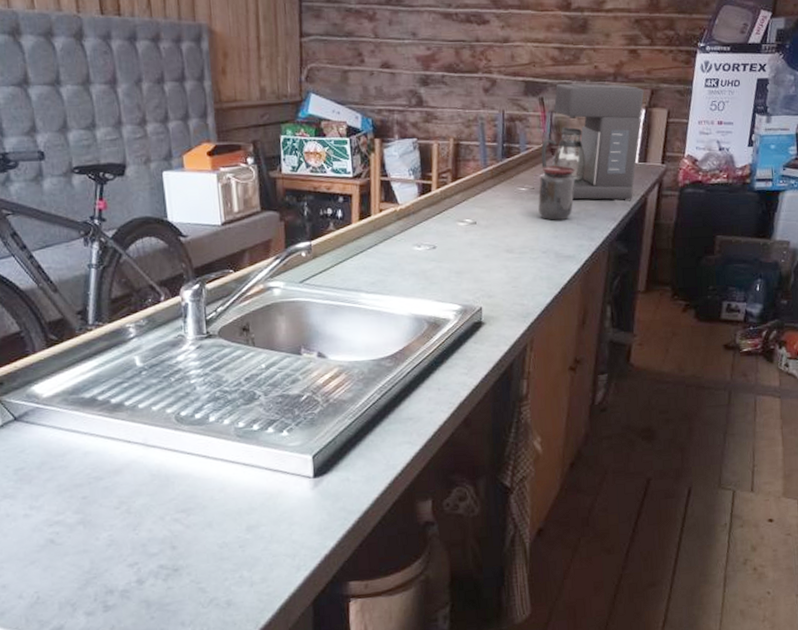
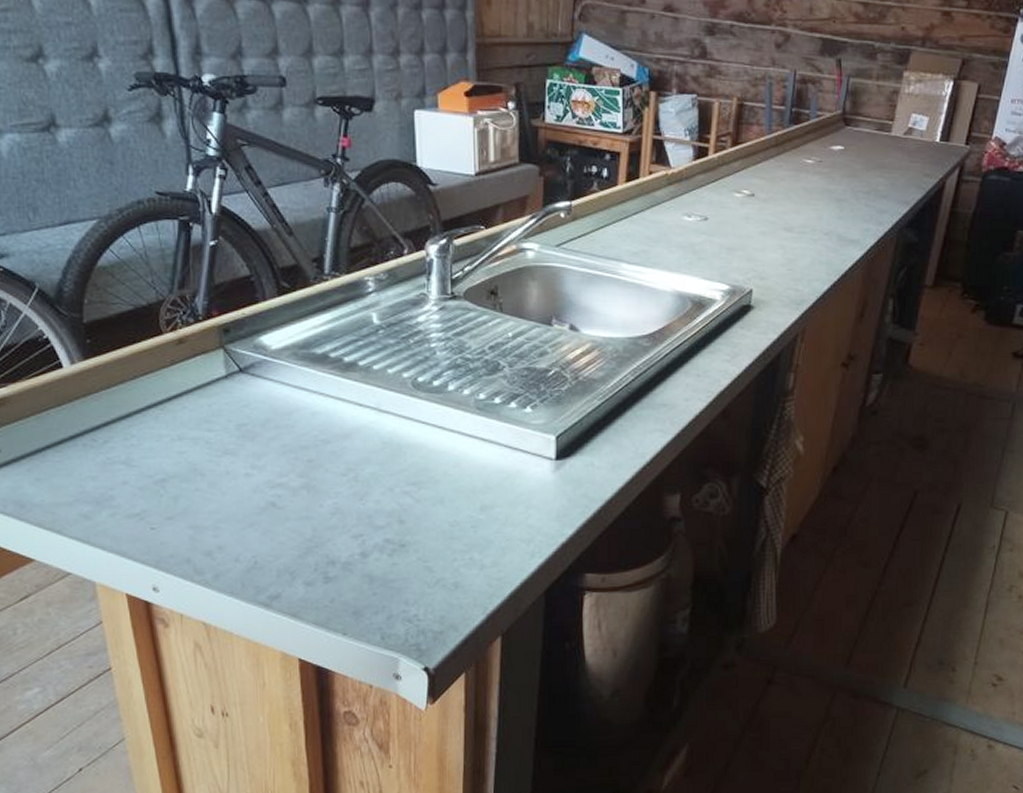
jar: present [538,165,575,221] -> none [824,137,869,199]
coffee maker: present [541,83,644,200] -> none [832,44,954,183]

